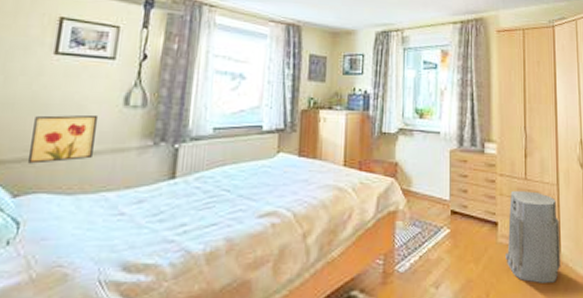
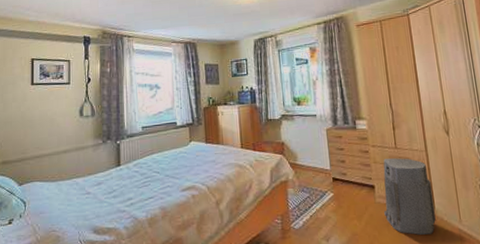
wall art: present [27,114,99,164] -> none [24,124,65,162]

